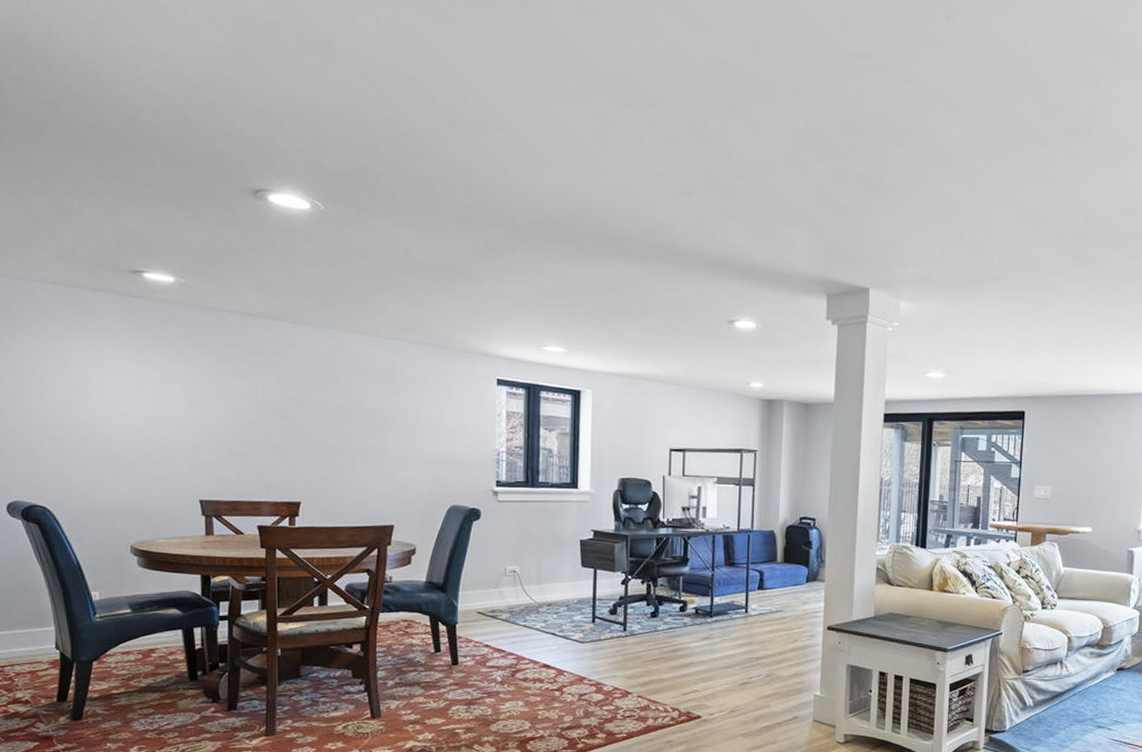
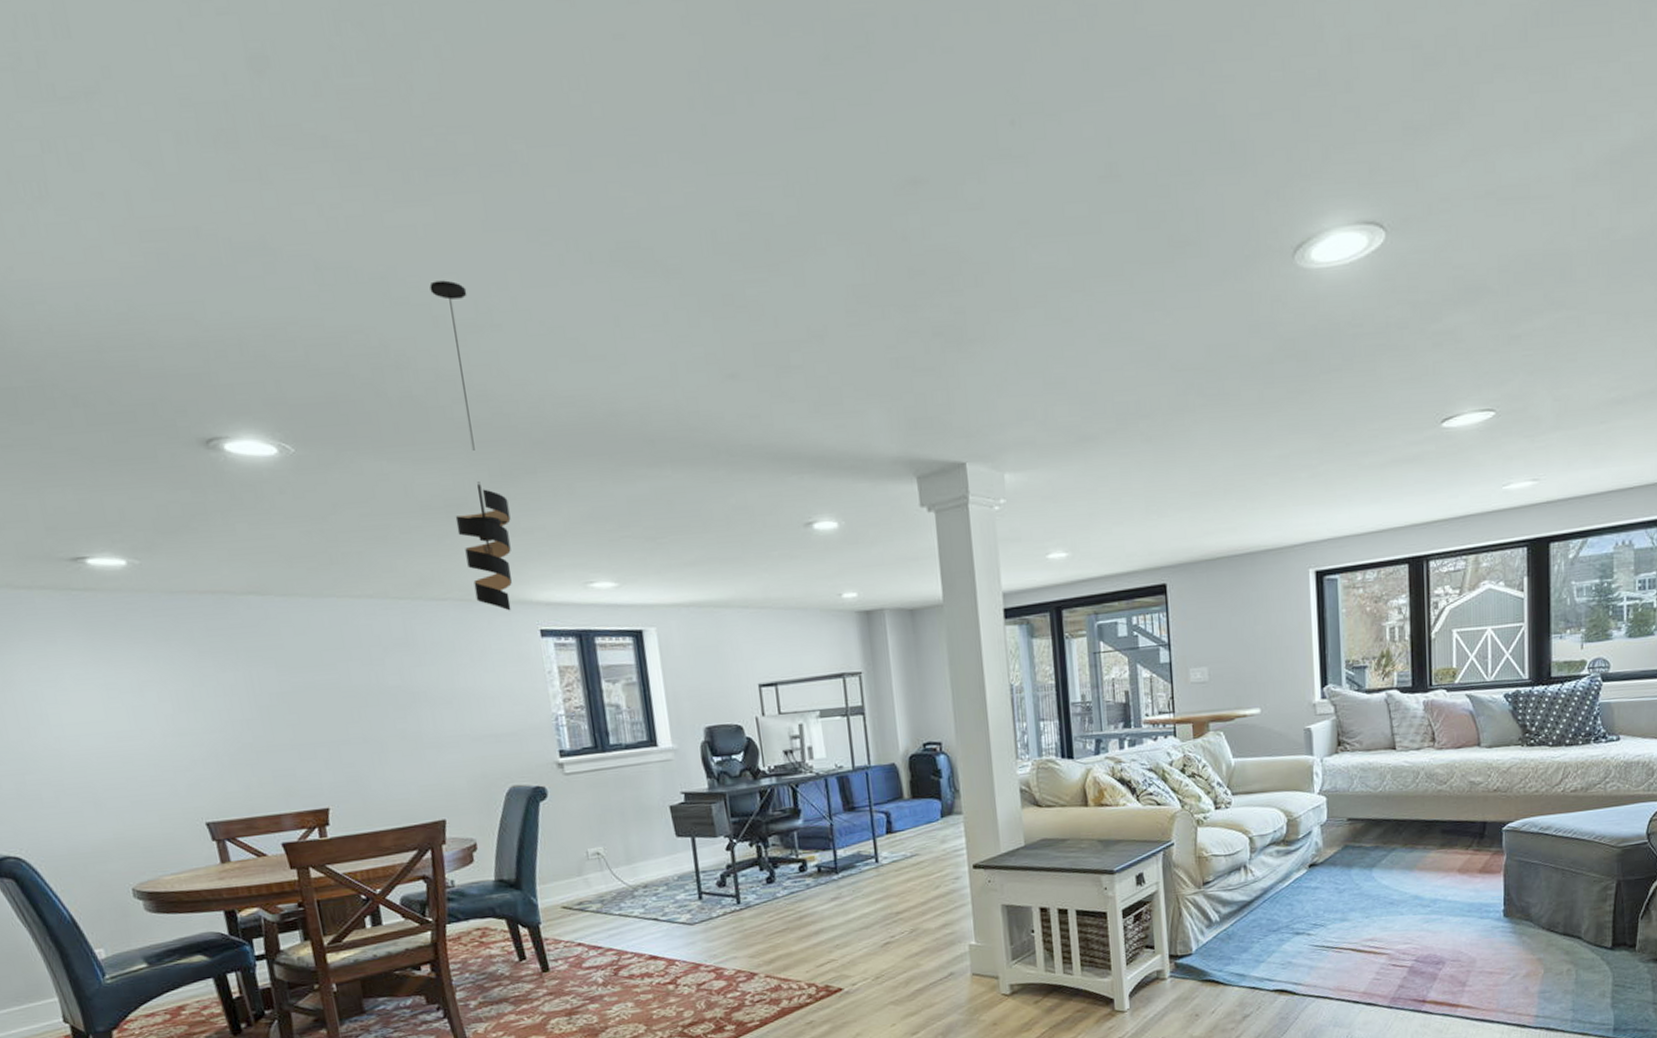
pendant light: none [443,87,488,360] -> present [429,280,512,611]

